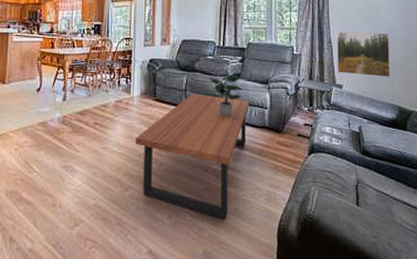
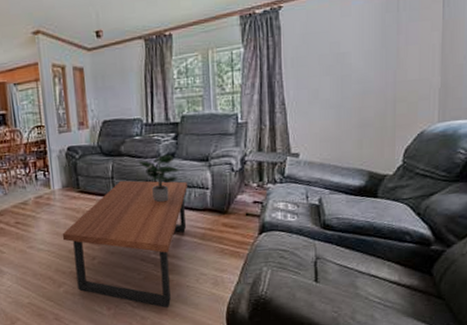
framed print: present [337,32,390,77] -> none [292,84,359,140]

